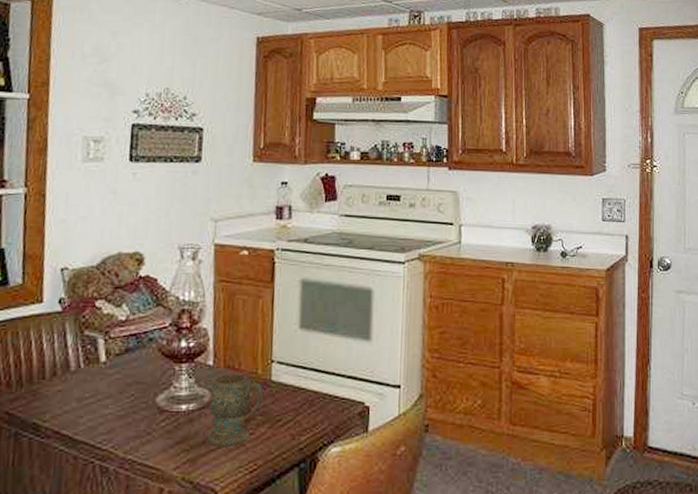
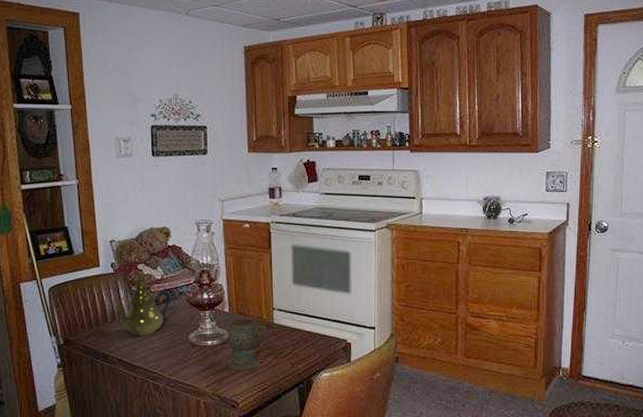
teapot: none [58,312,136,398] -> present [115,273,170,336]

